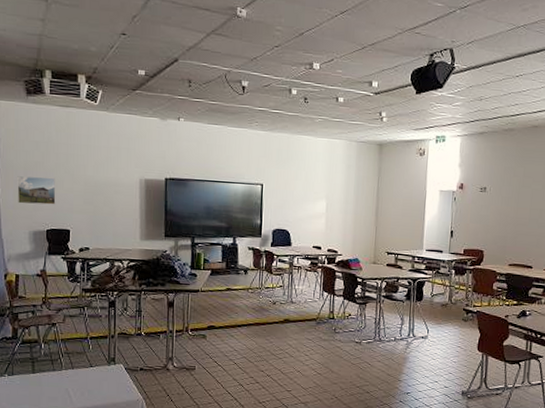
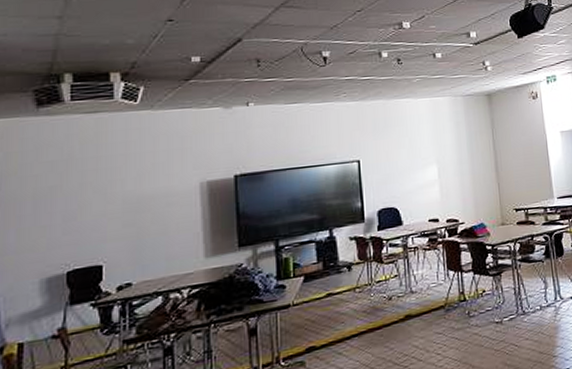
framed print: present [17,176,56,205] -> none [21,202,81,246]

